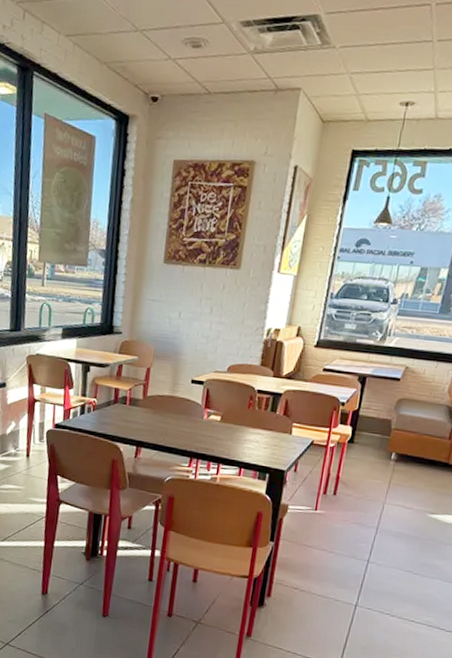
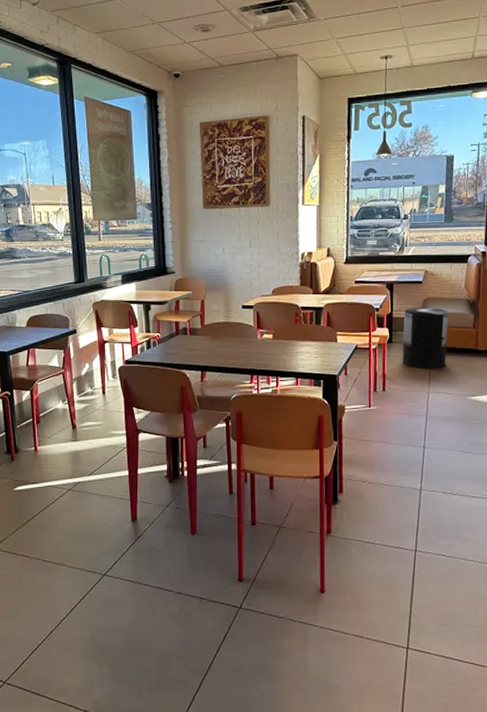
trash can: none [360,407,424,479] -> present [402,307,449,369]

